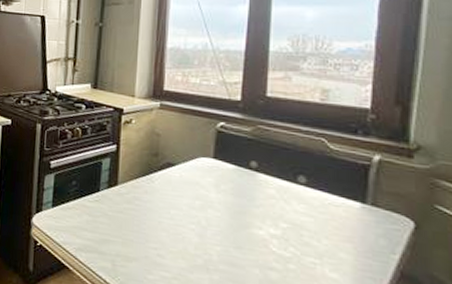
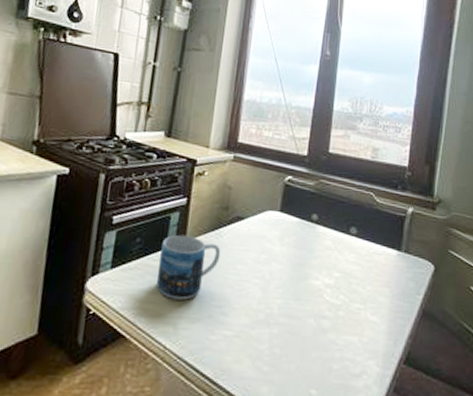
mug: none [94,179,153,240] -> present [157,234,221,300]

